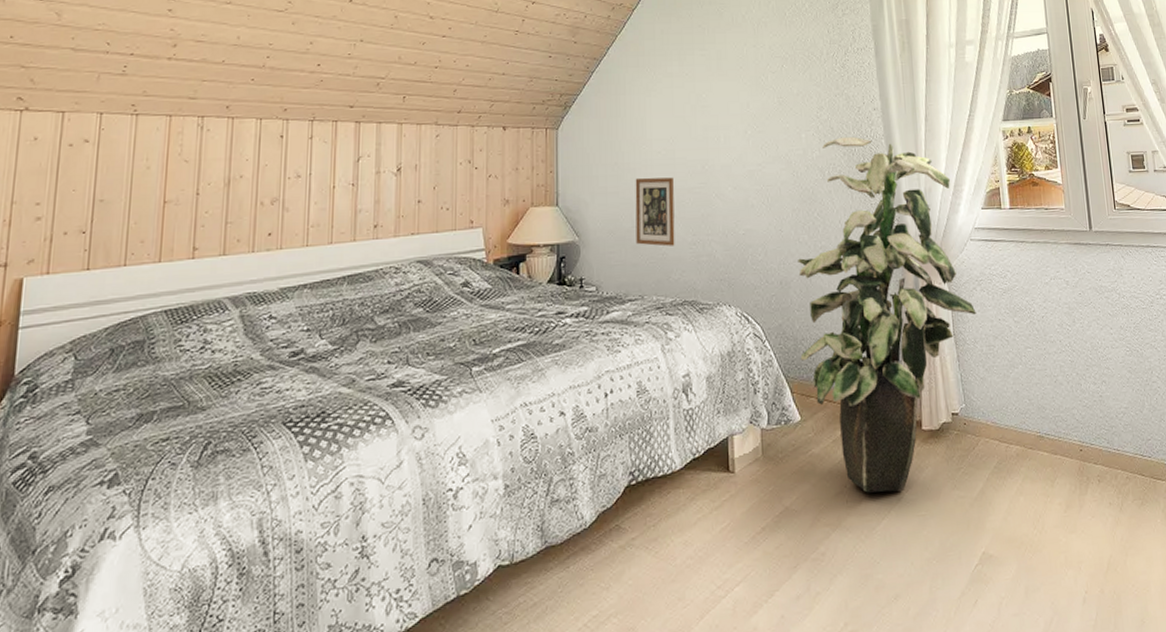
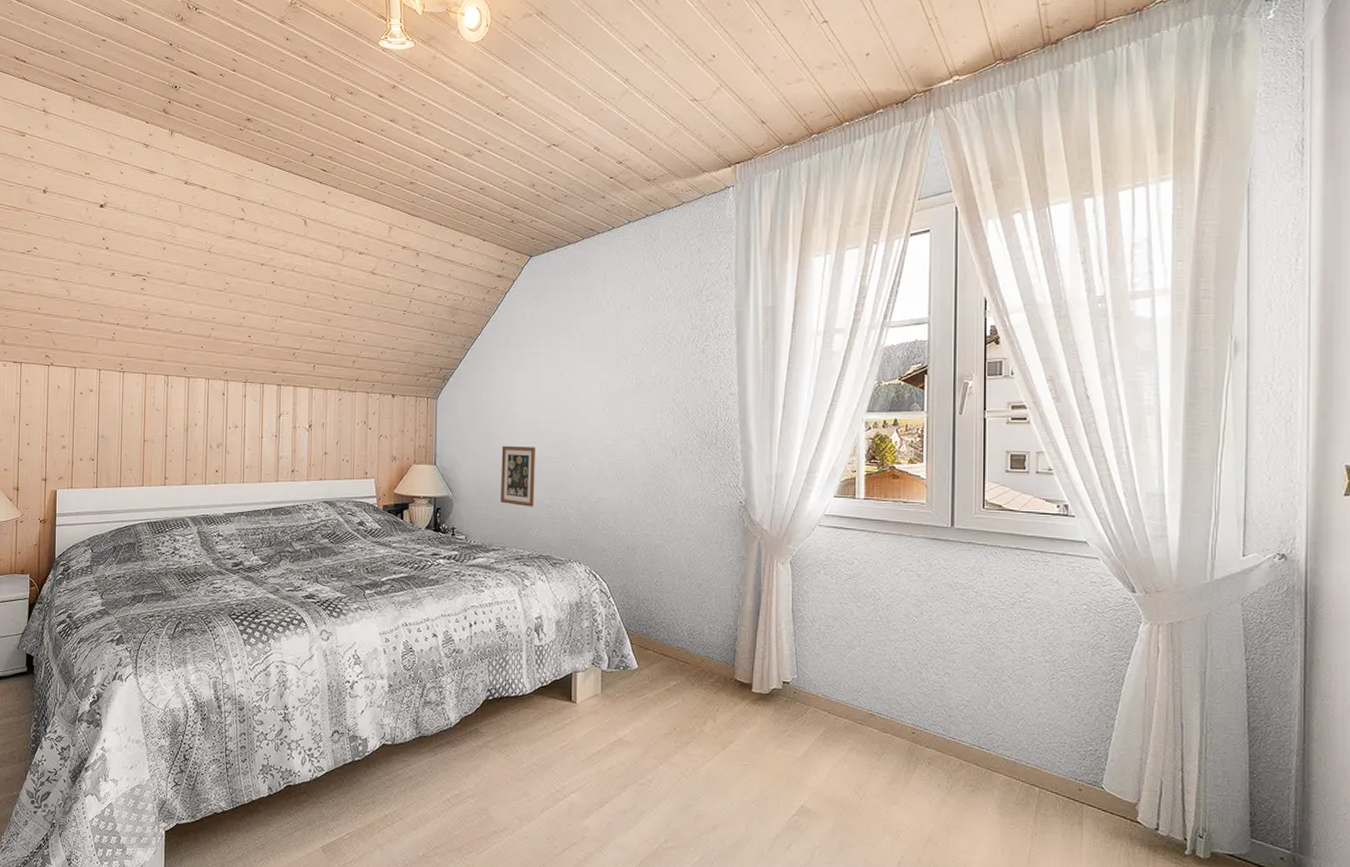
indoor plant: present [798,136,976,493] -> none [641,419,818,741]

